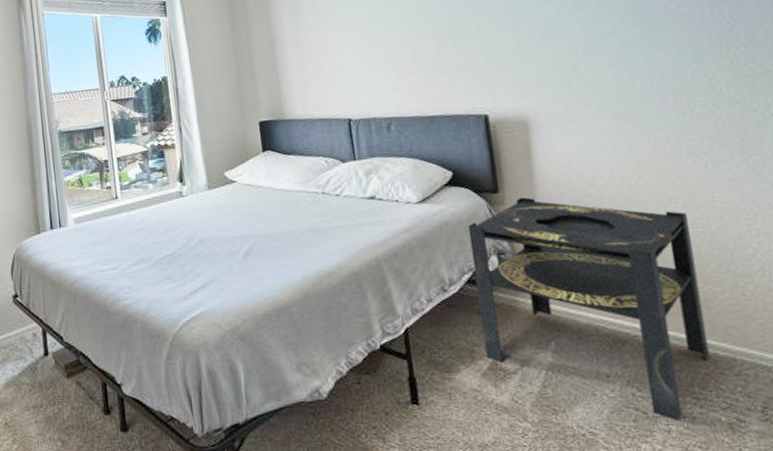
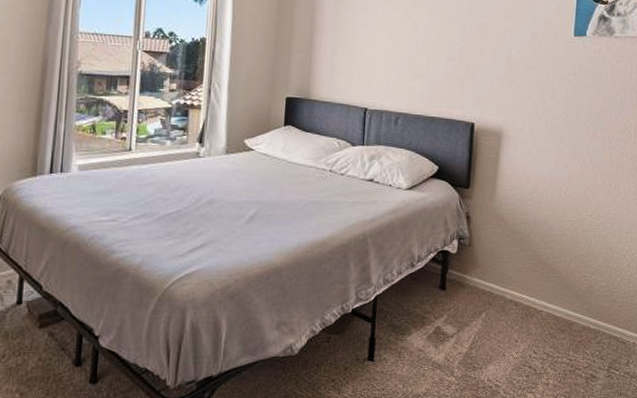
side table: present [467,197,710,421] -> none [434,194,591,376]

